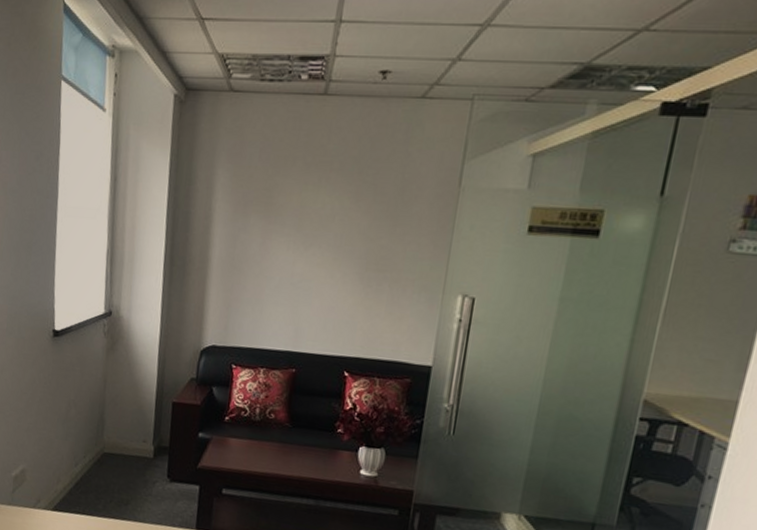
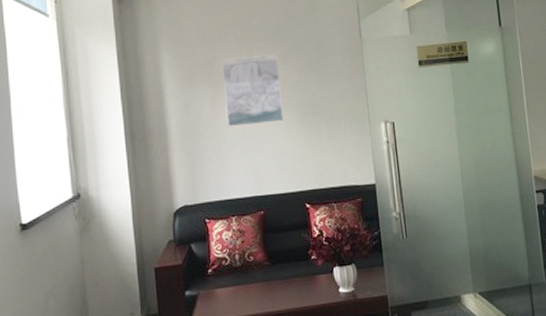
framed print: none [275,186,350,273] -> present [221,54,284,126]

